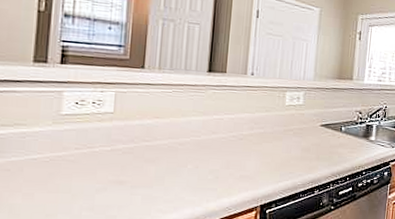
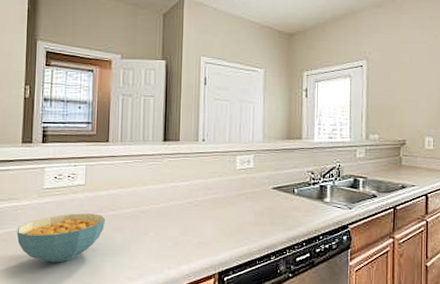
cereal bowl: none [24,142,137,195] -> present [17,213,105,263]

